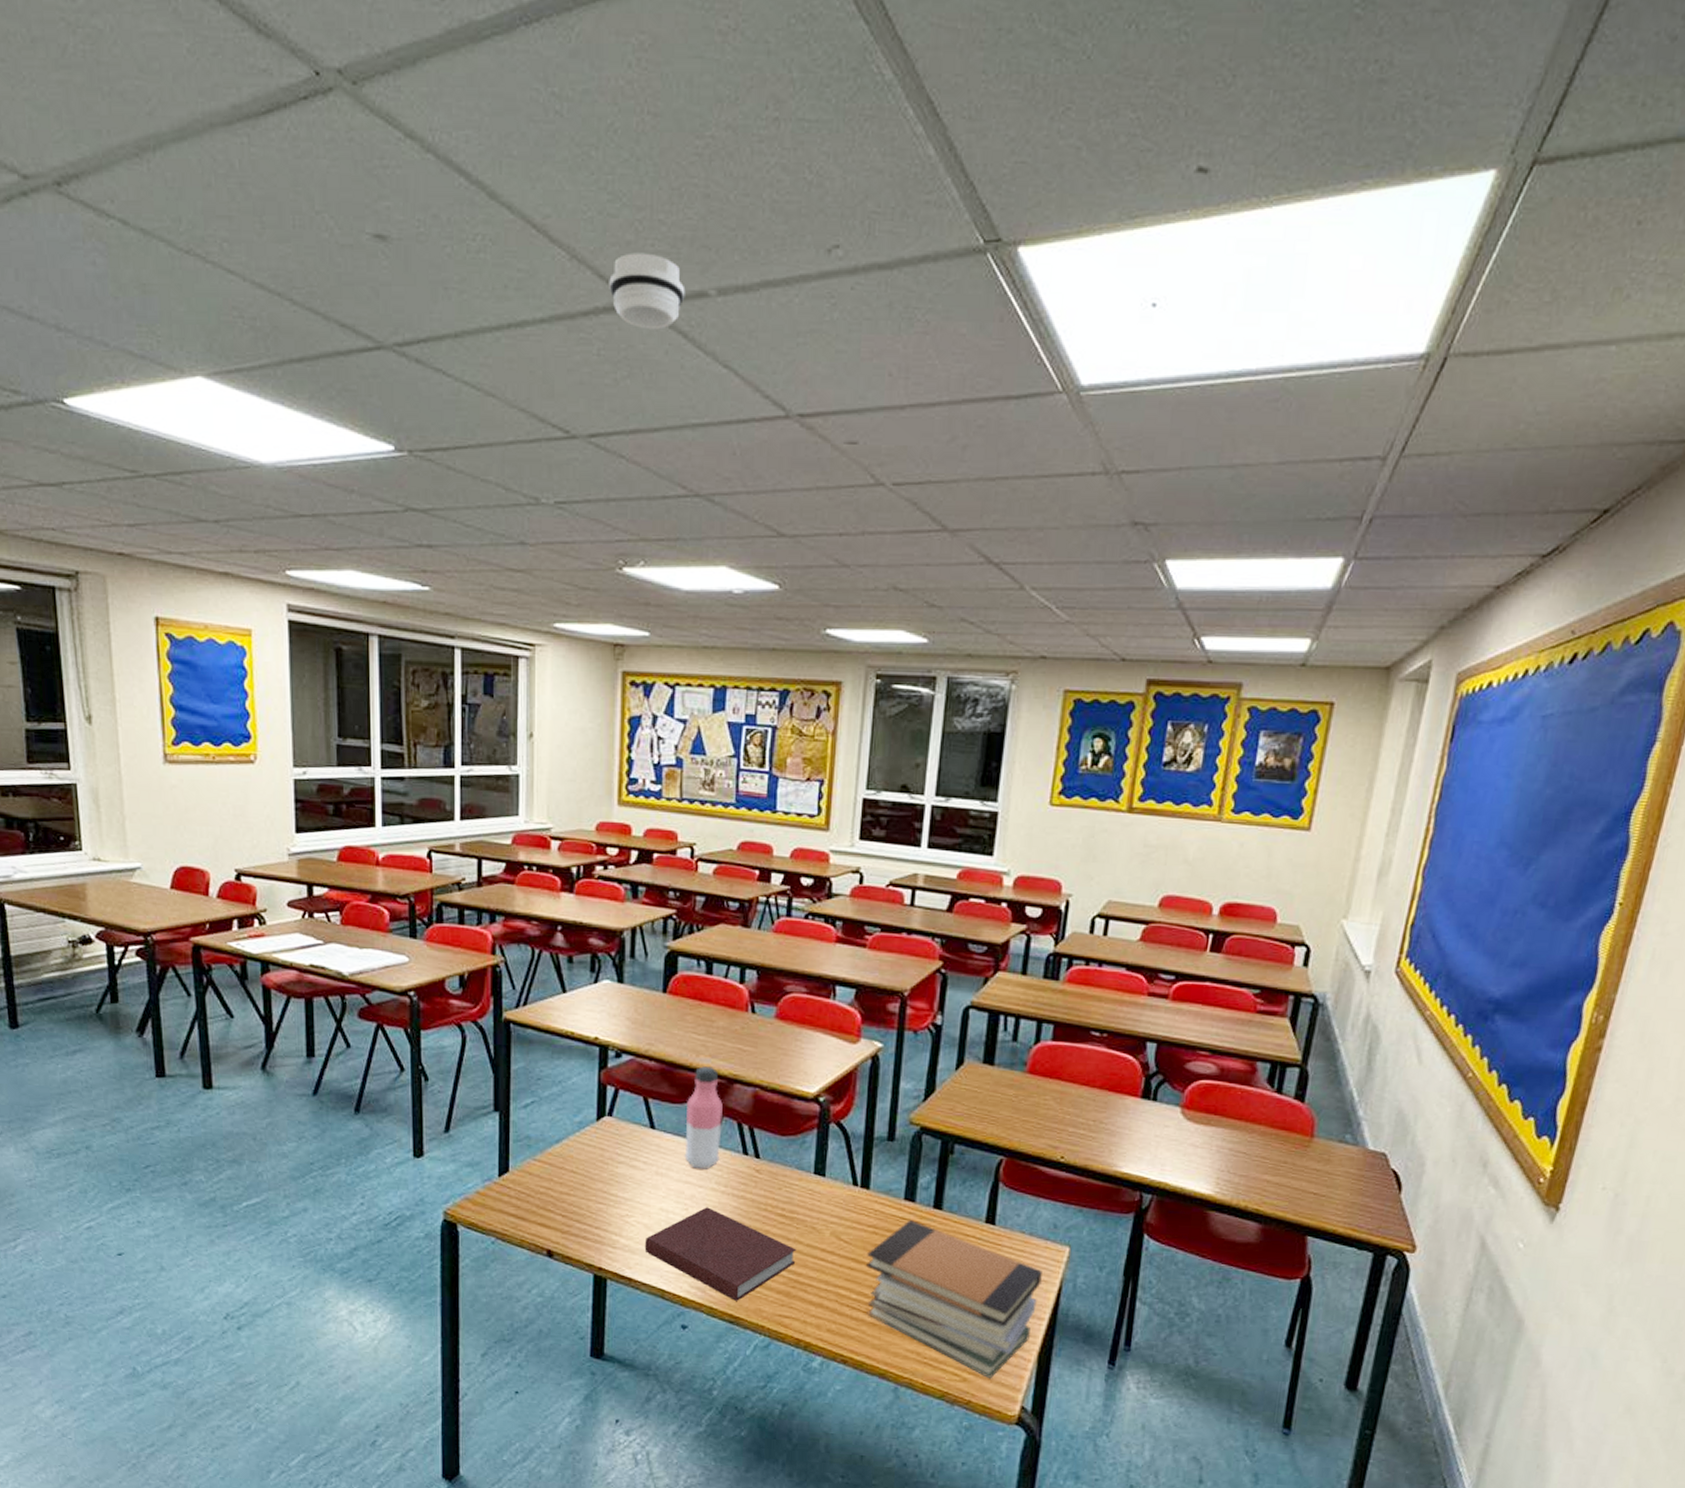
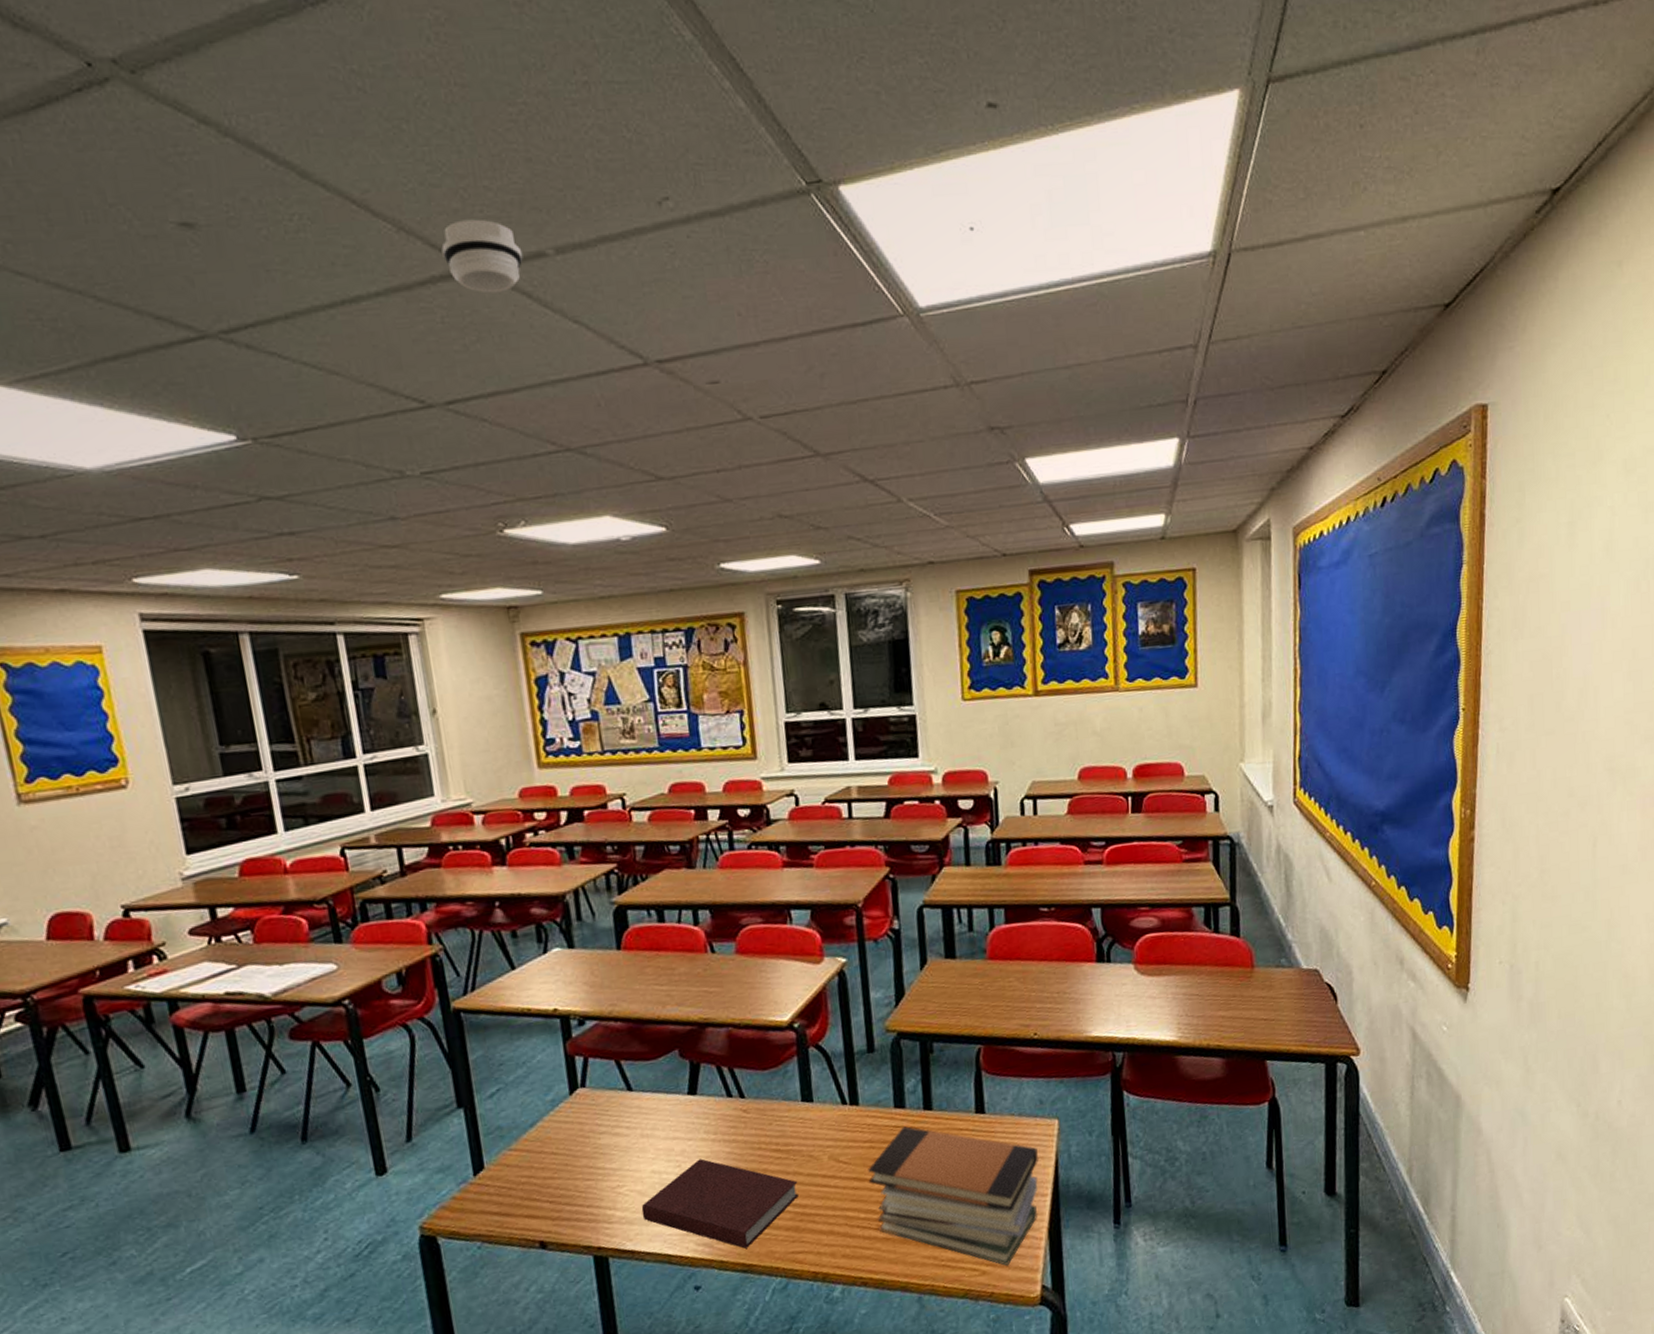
water bottle: present [684,1065,723,1169] -> none [661,1014,704,1123]

